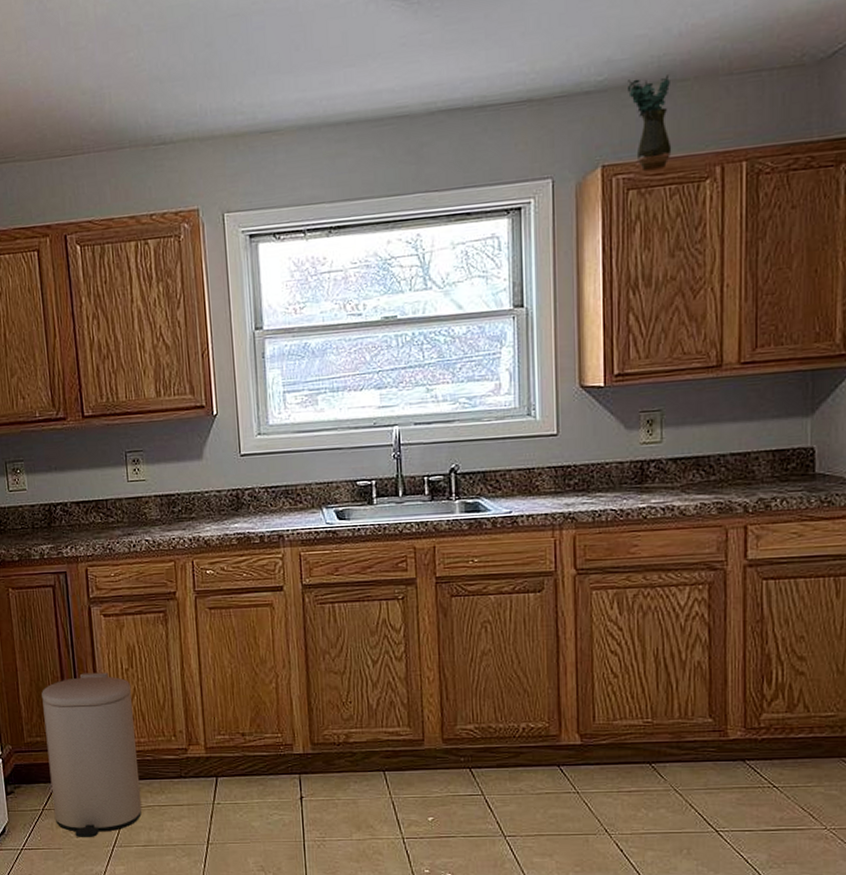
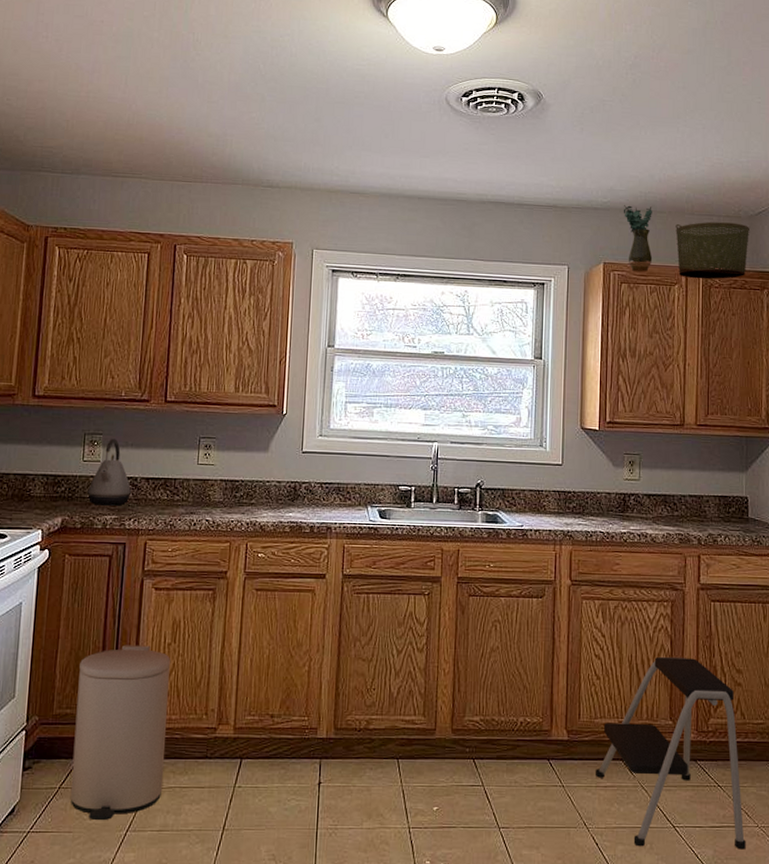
kettle: none [19,464,63,536] -> present [87,438,131,506]
step stool: none [617,647,810,853] -> present [596,656,746,850]
basket: none [705,74,818,167] -> present [675,221,749,280]

